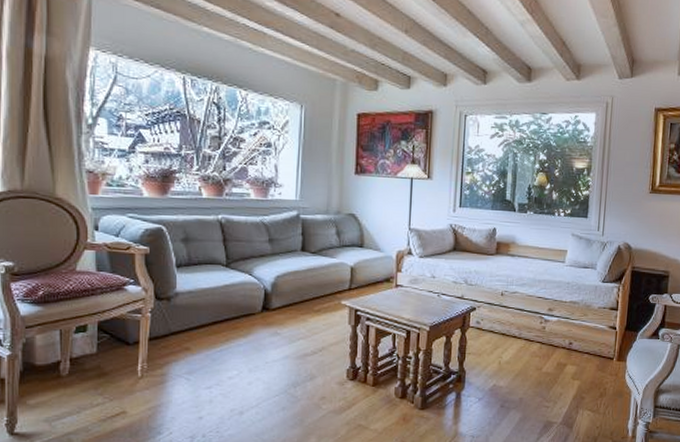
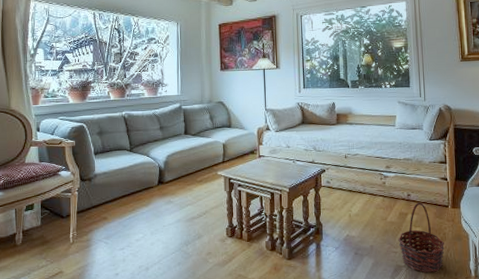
basket: none [552,352,603,430] -> present [398,202,445,272]

